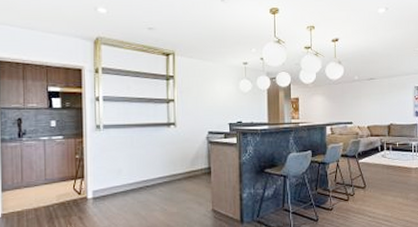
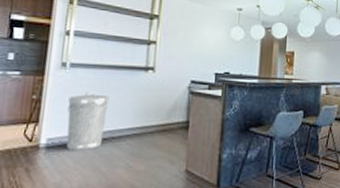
trash can: none [106,149,140,200] -> present [66,92,109,152]

